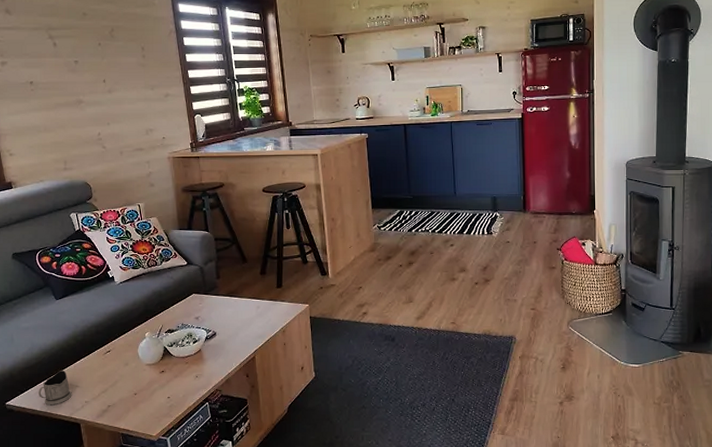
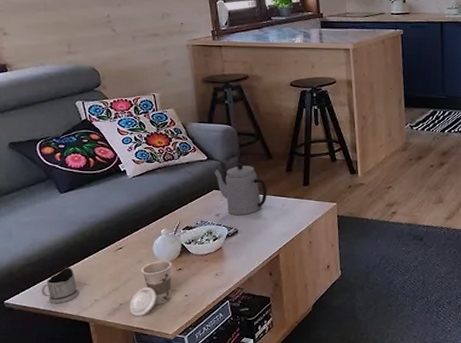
cup: none [116,362,155,418] -> present [129,260,172,317]
teapot: none [193,268,243,318] -> present [213,163,267,216]

